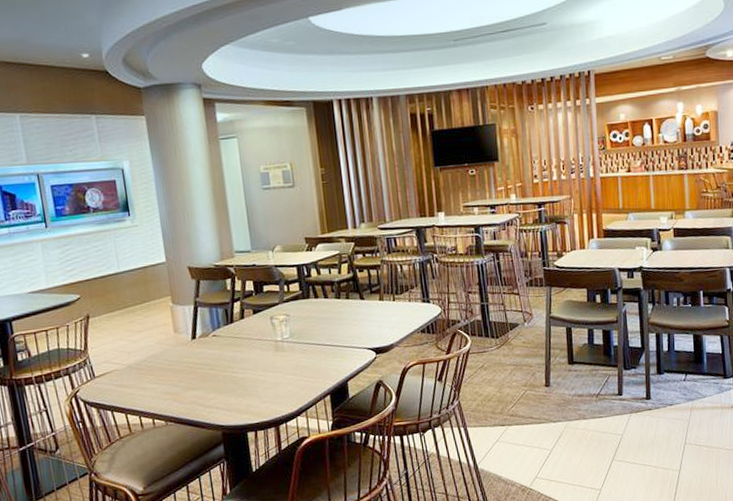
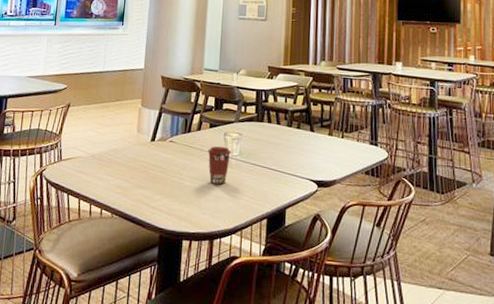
coffee cup: none [256,331,282,371] -> present [207,146,231,184]

